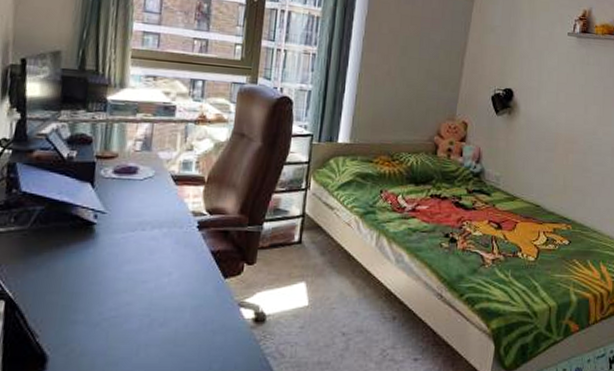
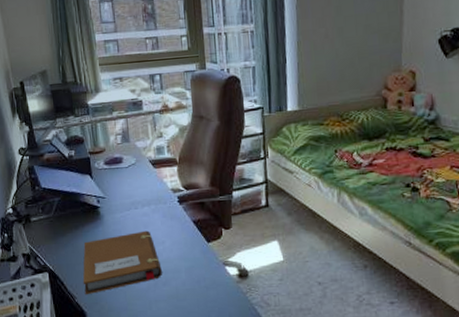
notebook: none [51,257,162,334] -> present [83,230,162,295]

